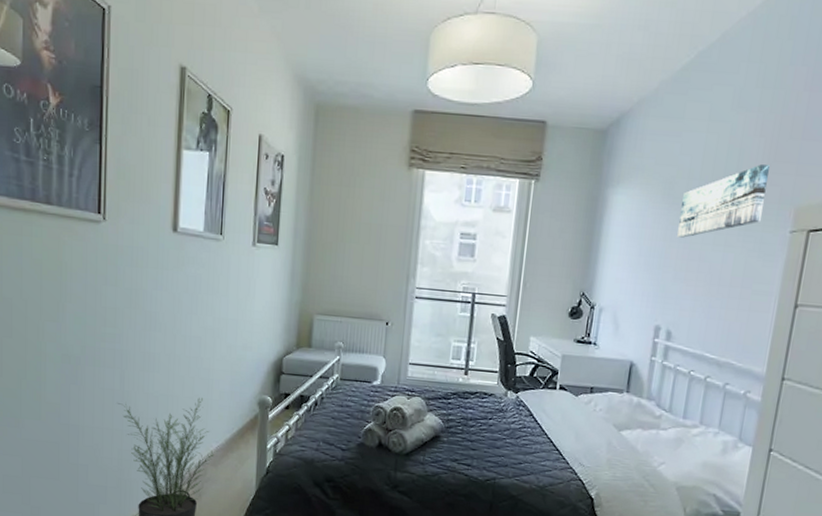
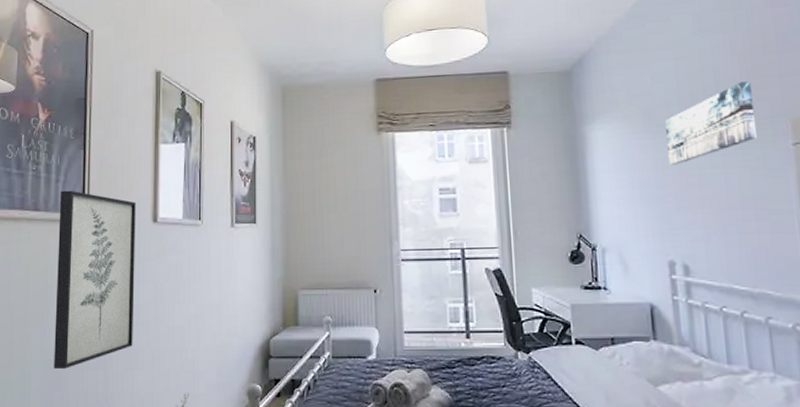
wall art: none [70,186,155,365] -> present [54,190,136,369]

